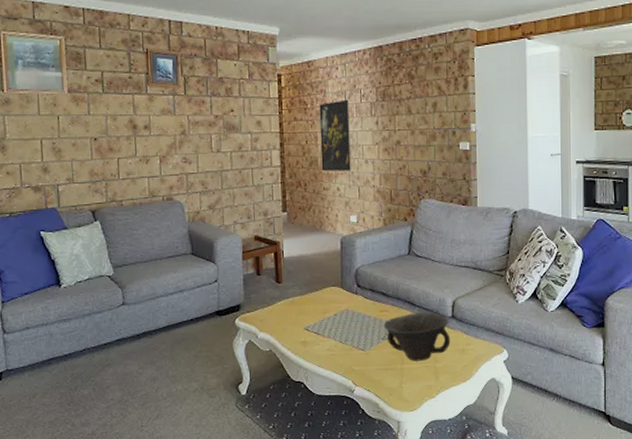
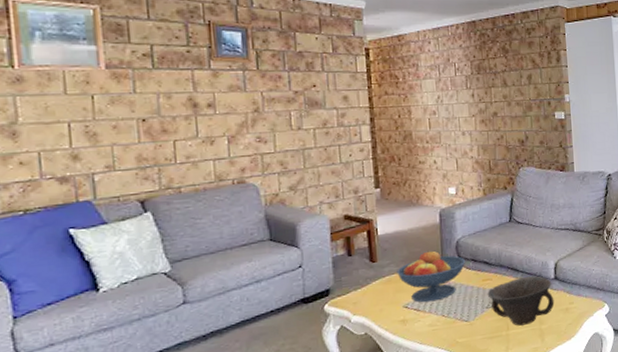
fruit bowl: none [299,276,364,327] -> present [397,250,466,303]
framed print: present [319,99,351,171] -> none [411,73,448,145]

